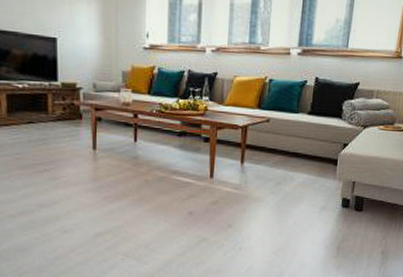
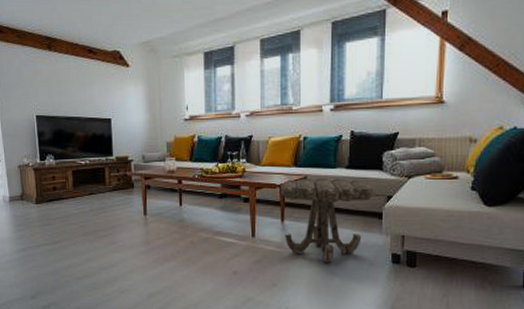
side table: none [241,121,333,205] -> present [279,178,375,263]

